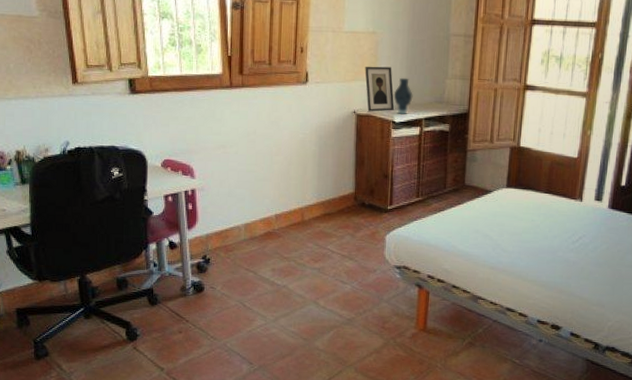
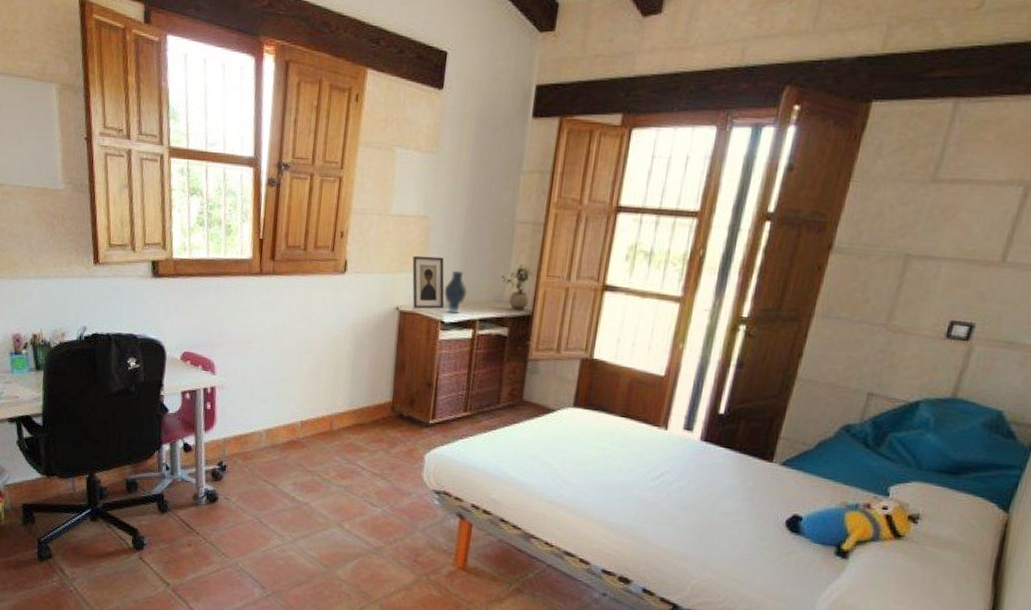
potted plant: none [440,70,466,110] -> present [500,264,532,311]

